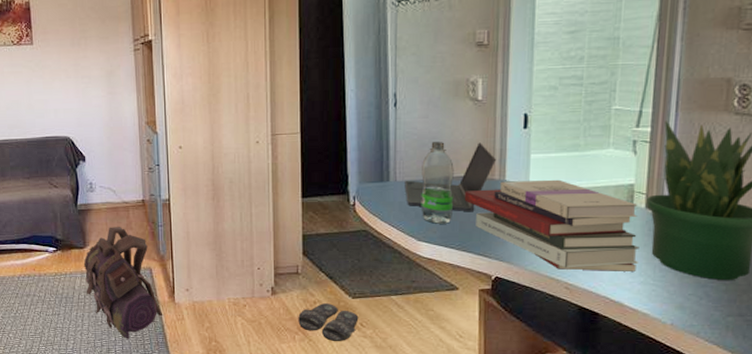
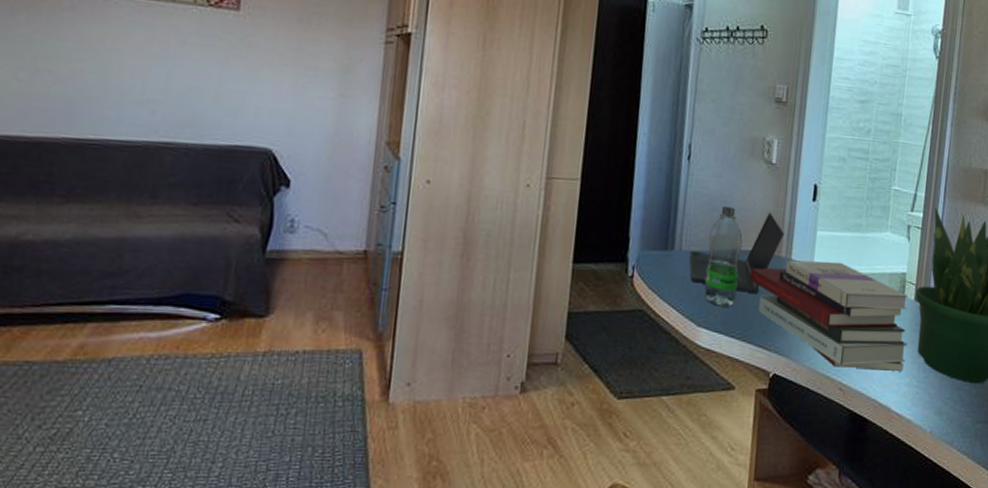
backpack: present [83,227,163,339] -> none [256,287,369,459]
slippers: present [298,303,358,341] -> none [549,405,622,457]

